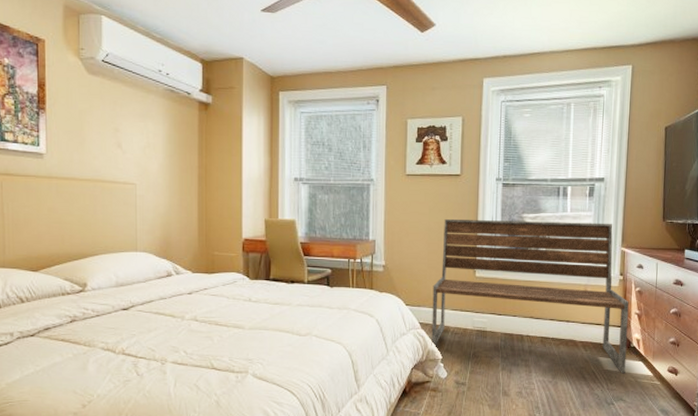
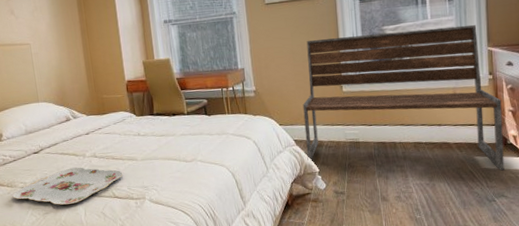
serving tray: none [88,330,225,372] -> present [12,167,122,205]

